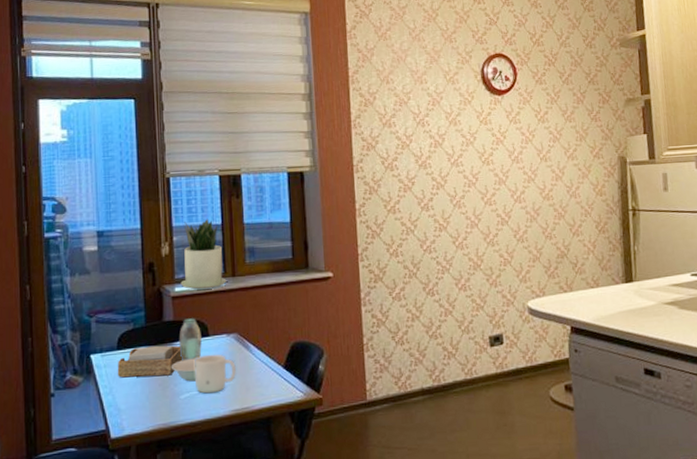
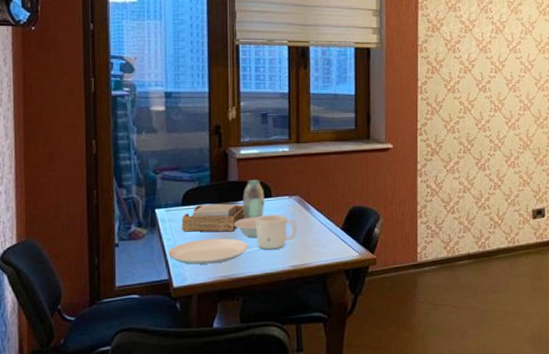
plate: none [105,382,187,413] -> present [168,238,248,265]
planter: present [180,219,227,290] -> none [246,87,291,153]

